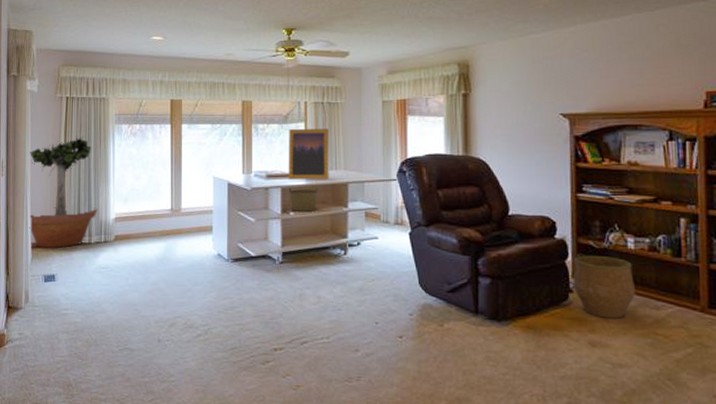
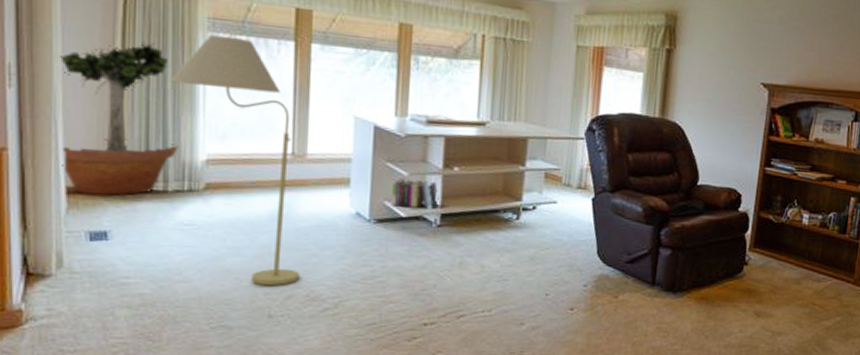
floor lamp: none [93,126,179,315] -> present [171,34,299,285]
books: none [244,223,280,249] -> present [392,178,439,210]
picture frame: present [288,129,329,180] -> none [454,67,510,132]
basket: present [289,187,318,211] -> none [455,137,491,168]
basket: present [572,253,636,319] -> none [748,227,804,290]

